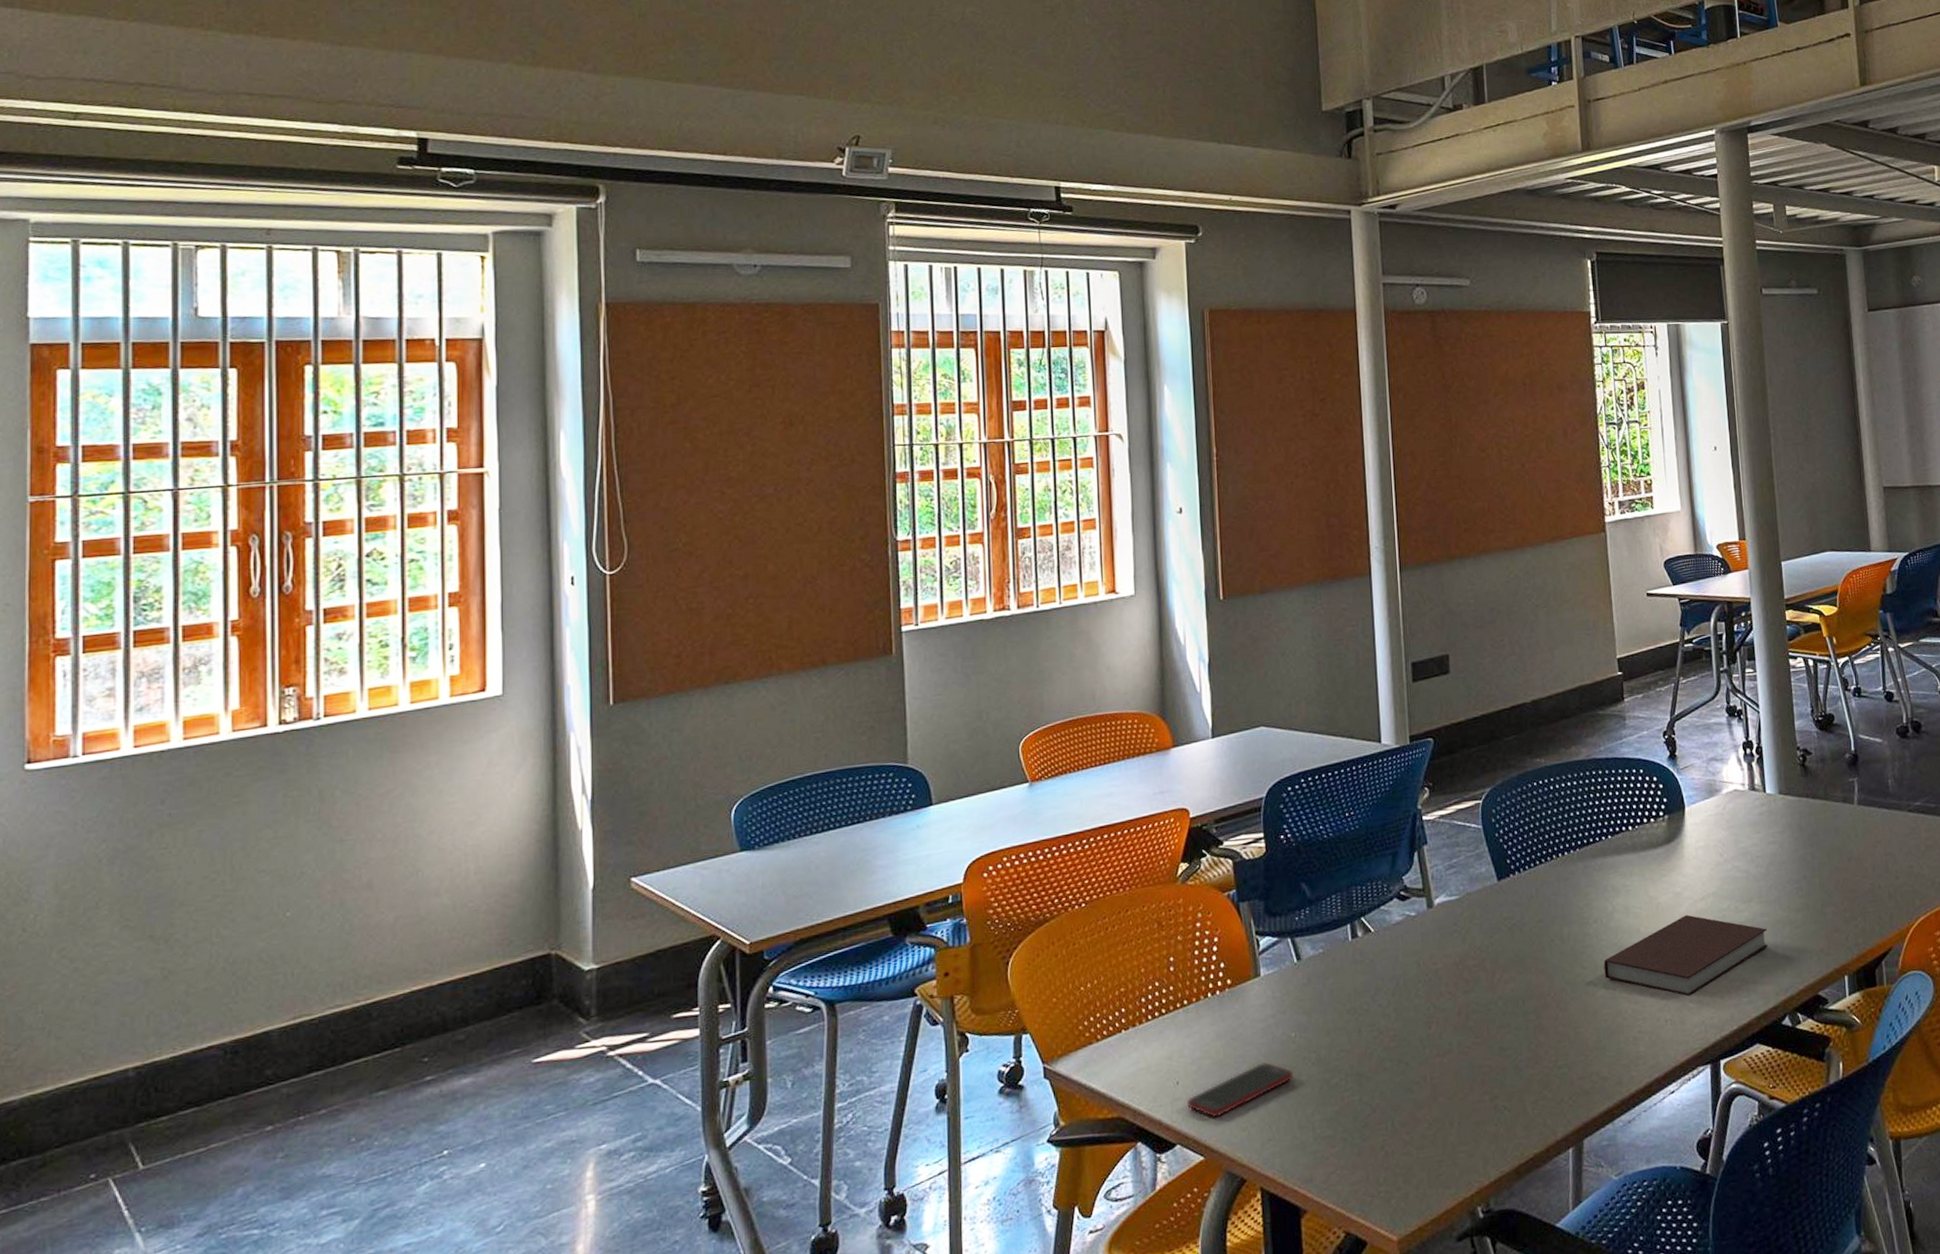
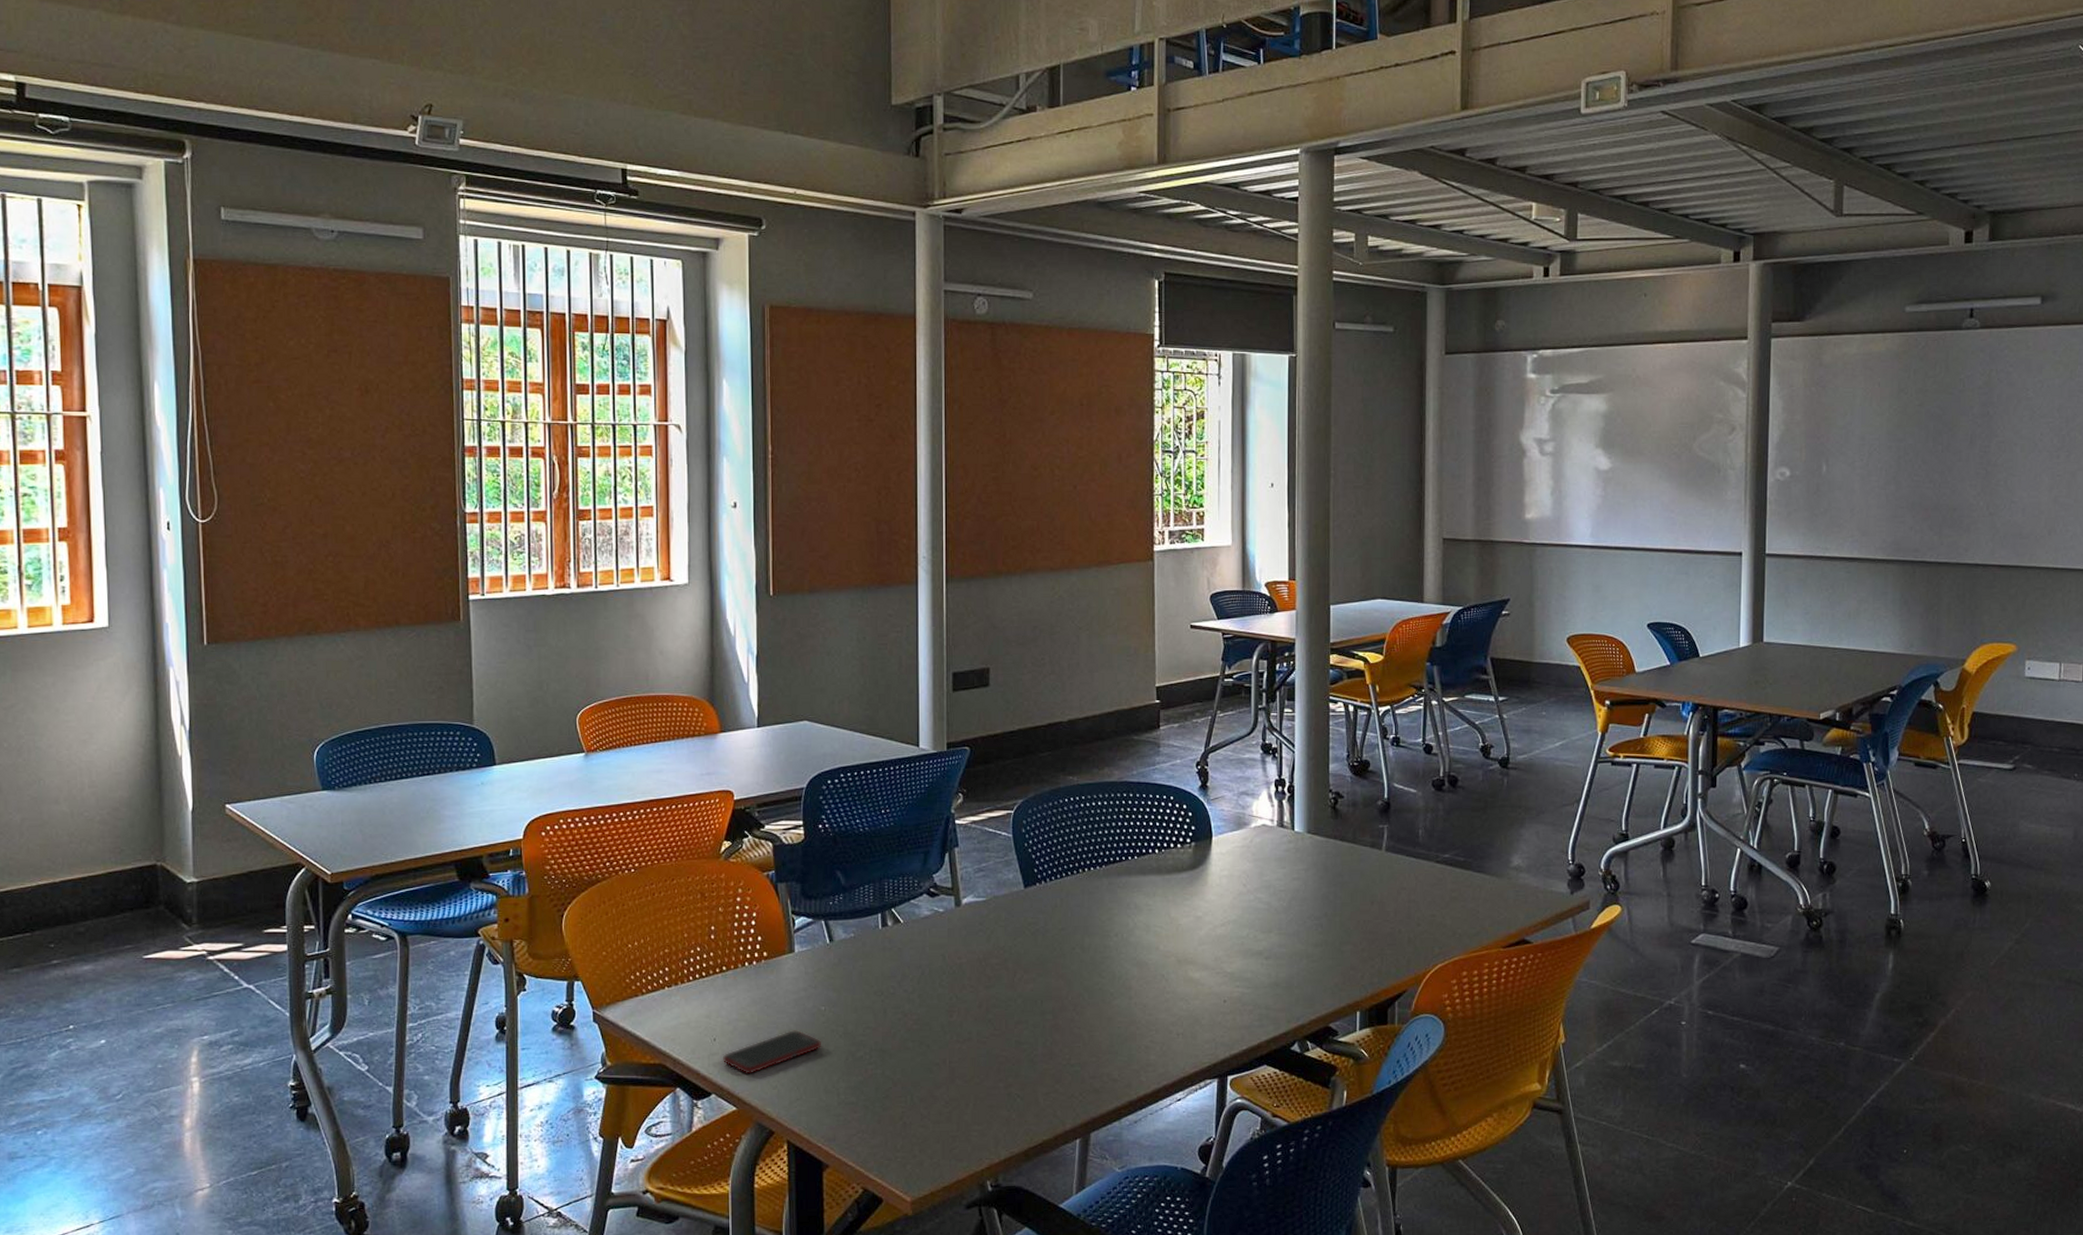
notebook: present [1603,915,1769,997] -> none [1121,938,1284,1014]

